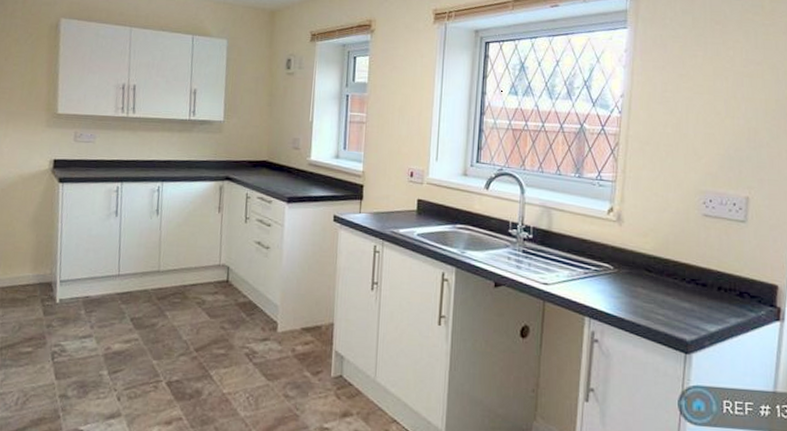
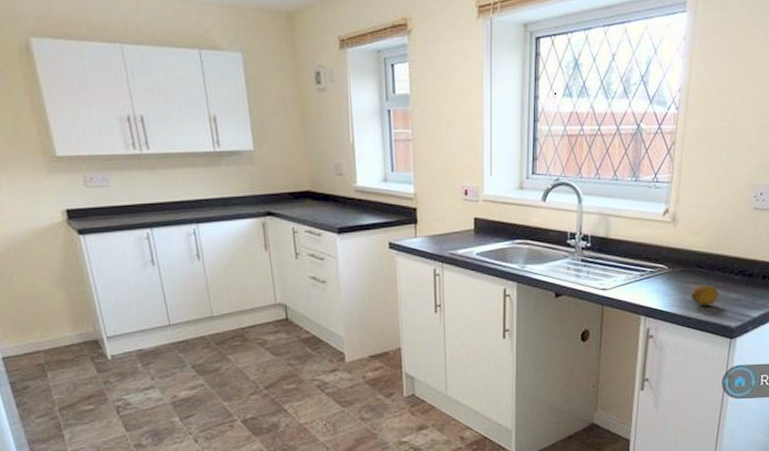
fruit: none [639,289,670,313] -> present [691,284,719,306]

